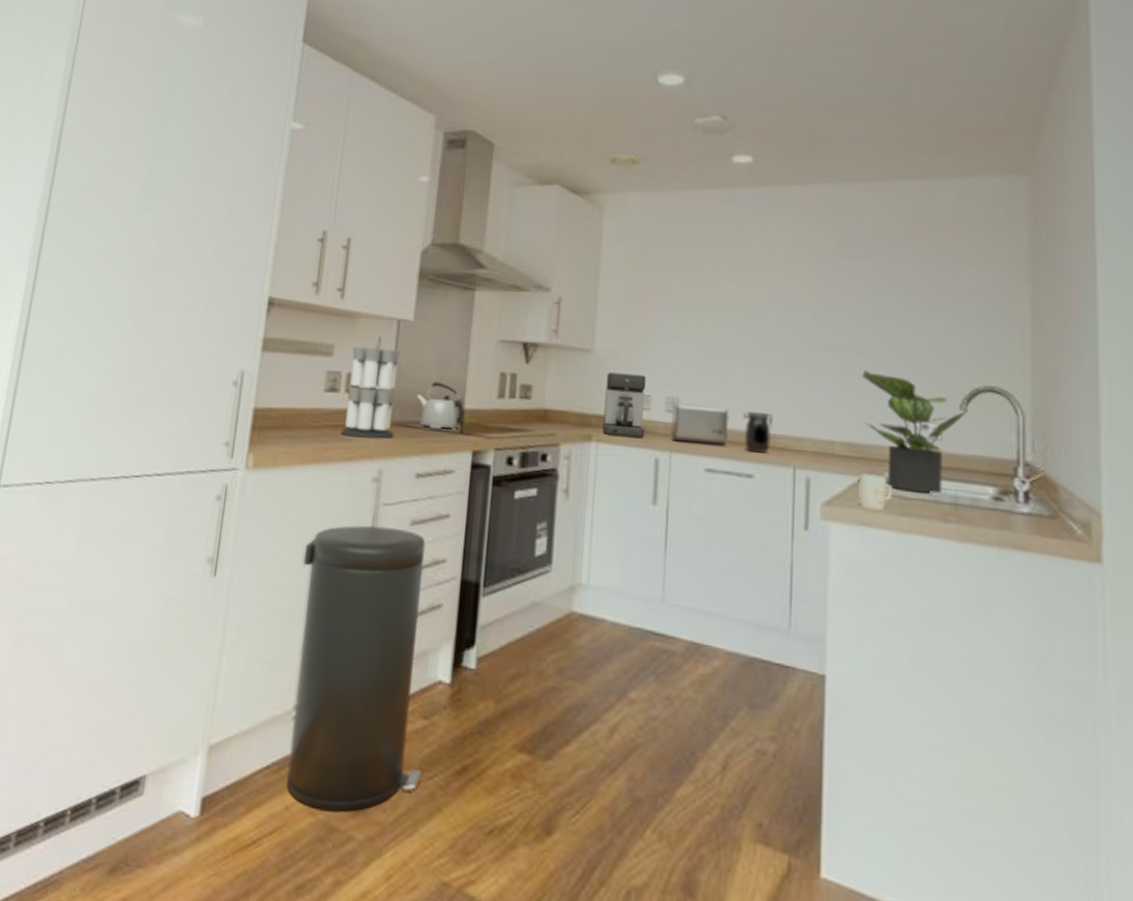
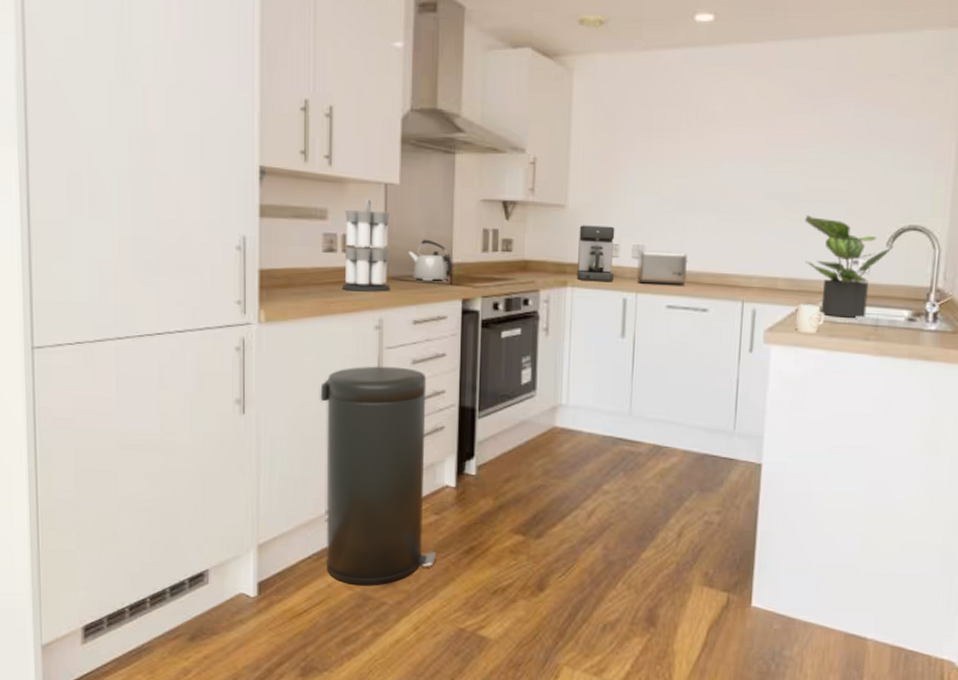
jar: present [743,411,774,453] -> none [700,255,727,290]

